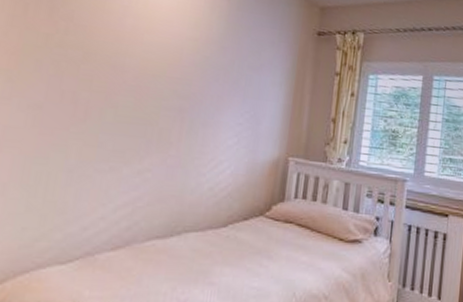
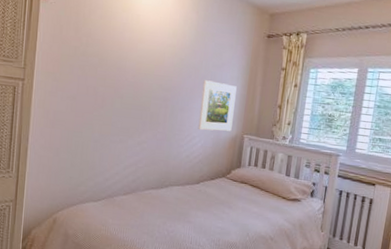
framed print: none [226,85,279,153] -> present [198,80,237,132]

